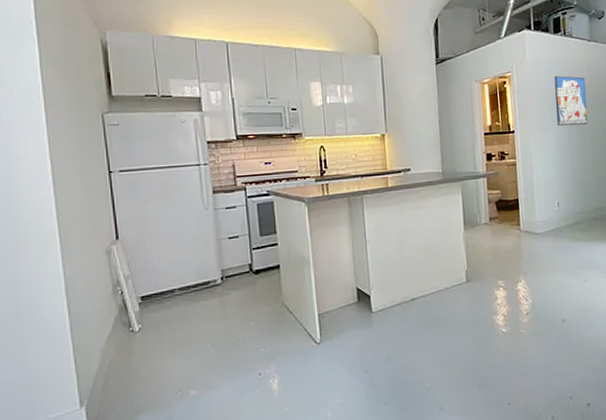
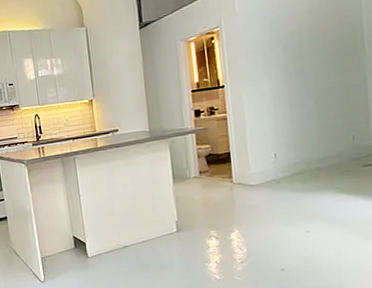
wall art: present [554,76,588,126] -> none [268,22,310,76]

